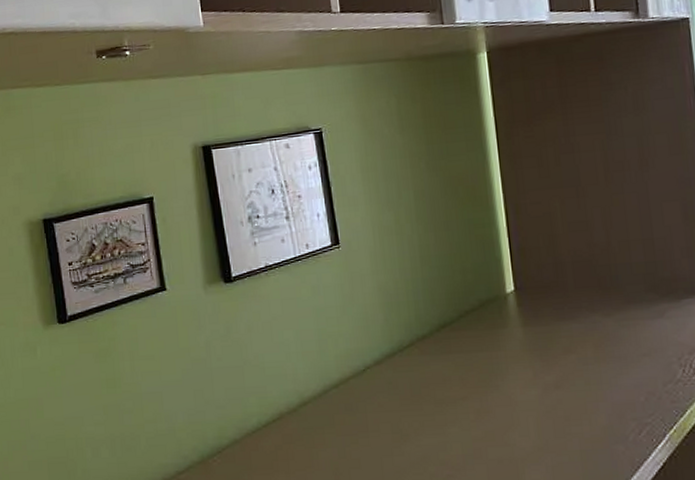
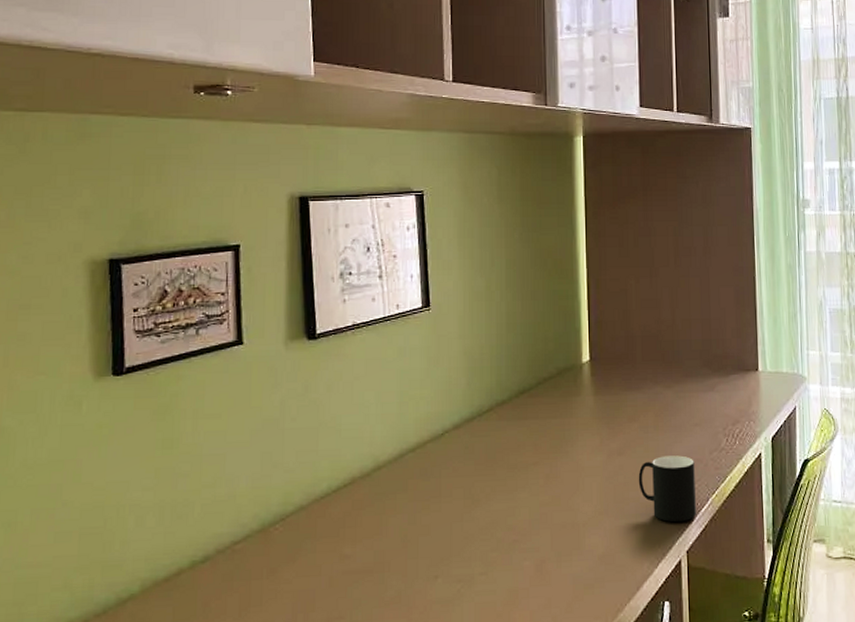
cup: none [580,388,652,459] -> present [638,455,696,522]

